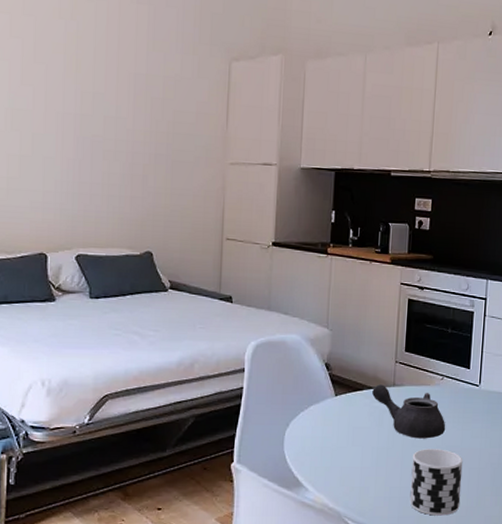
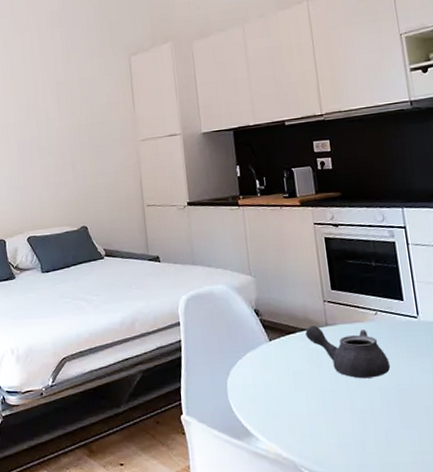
cup: present [409,449,463,516] -> none [360,388,424,462]

